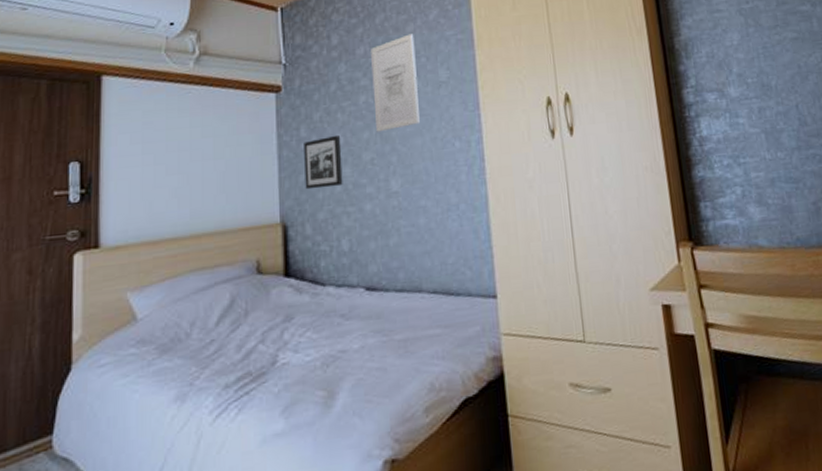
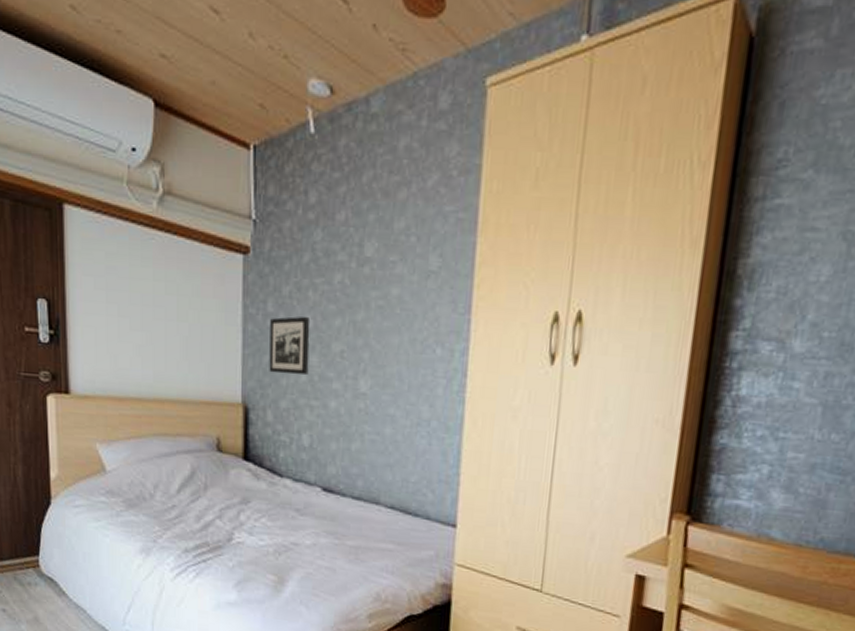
wall art: present [371,34,420,132] -> none [350,202,406,322]

